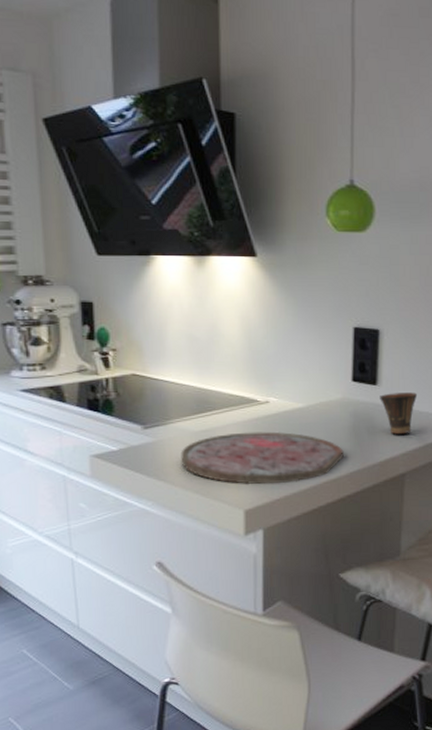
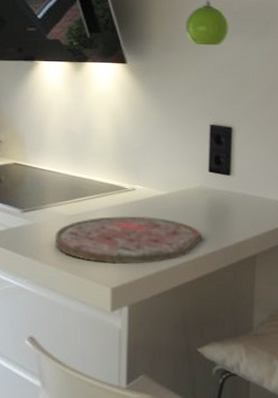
cup: present [380,392,417,435] -> none [233,182,265,220]

